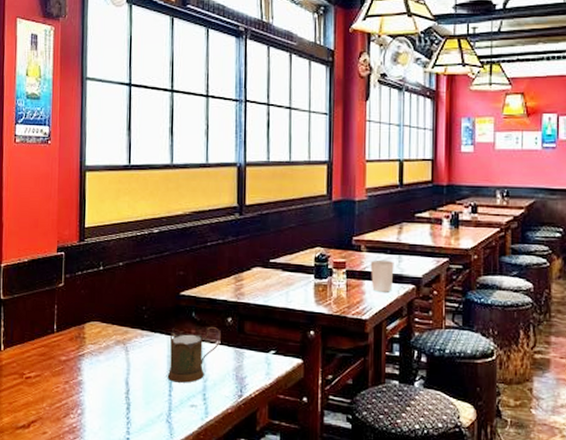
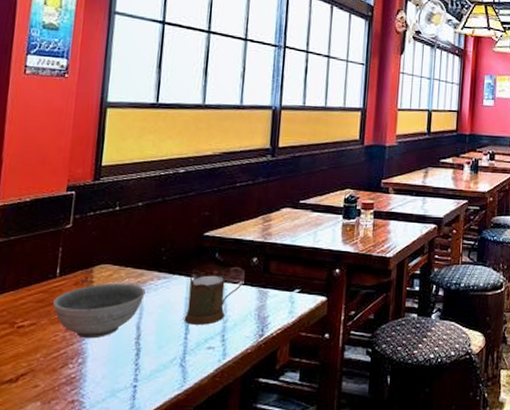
bowl: none [53,340,131,392] -> present [53,283,146,339]
cup: present [370,259,394,293] -> none [396,201,419,232]

